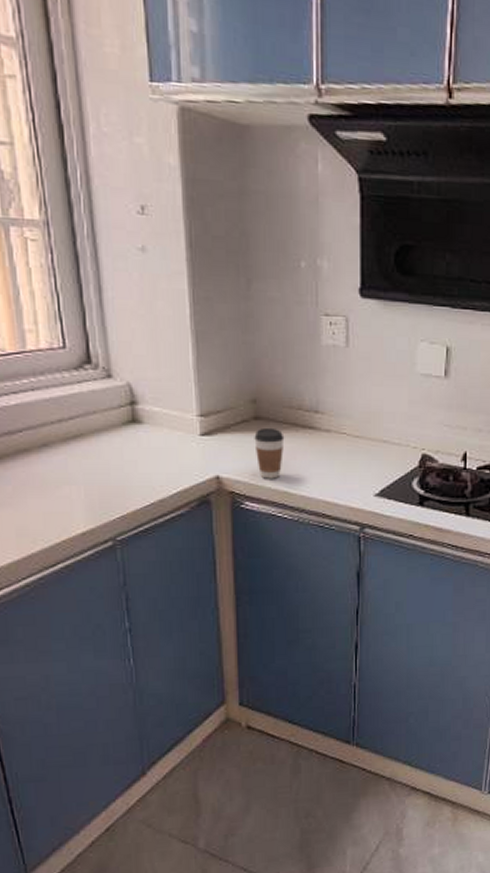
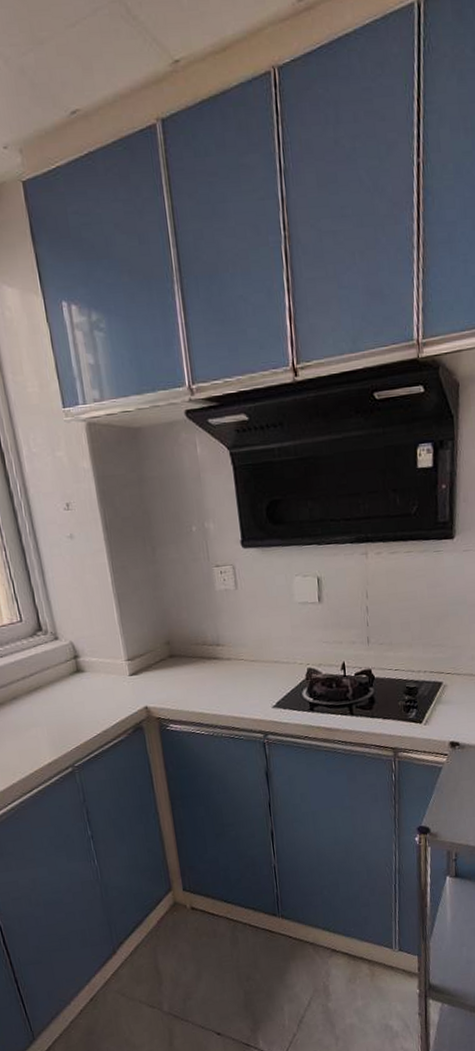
coffee cup: present [254,427,285,479] -> none [171,662,196,704]

